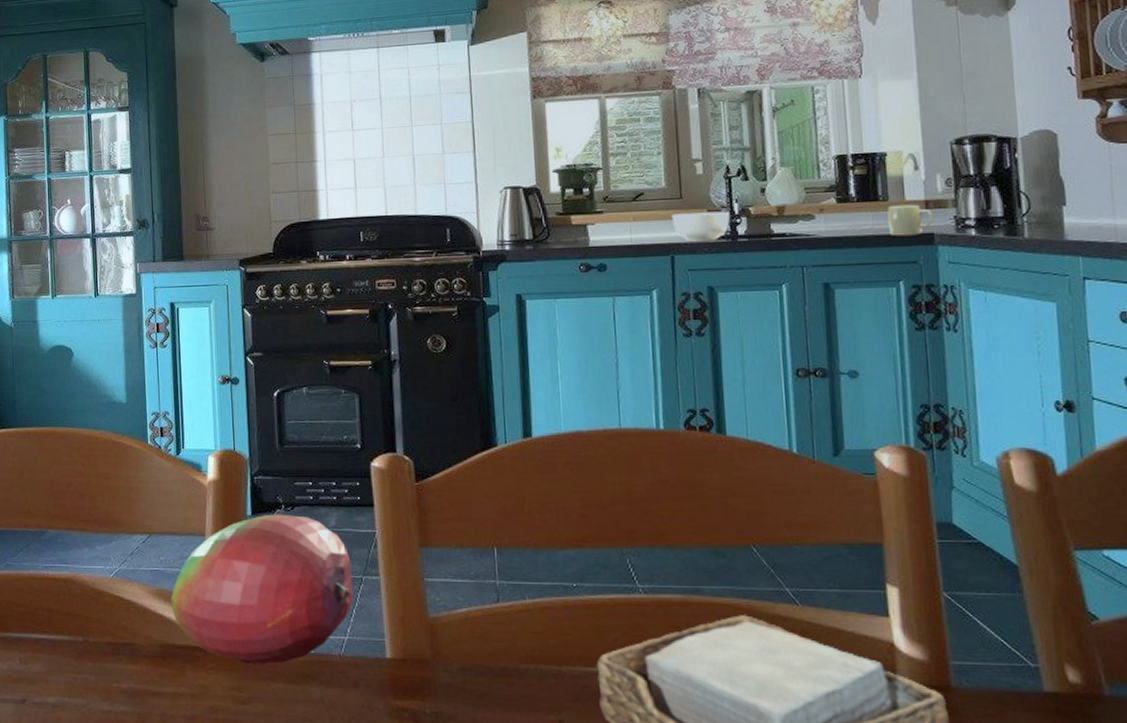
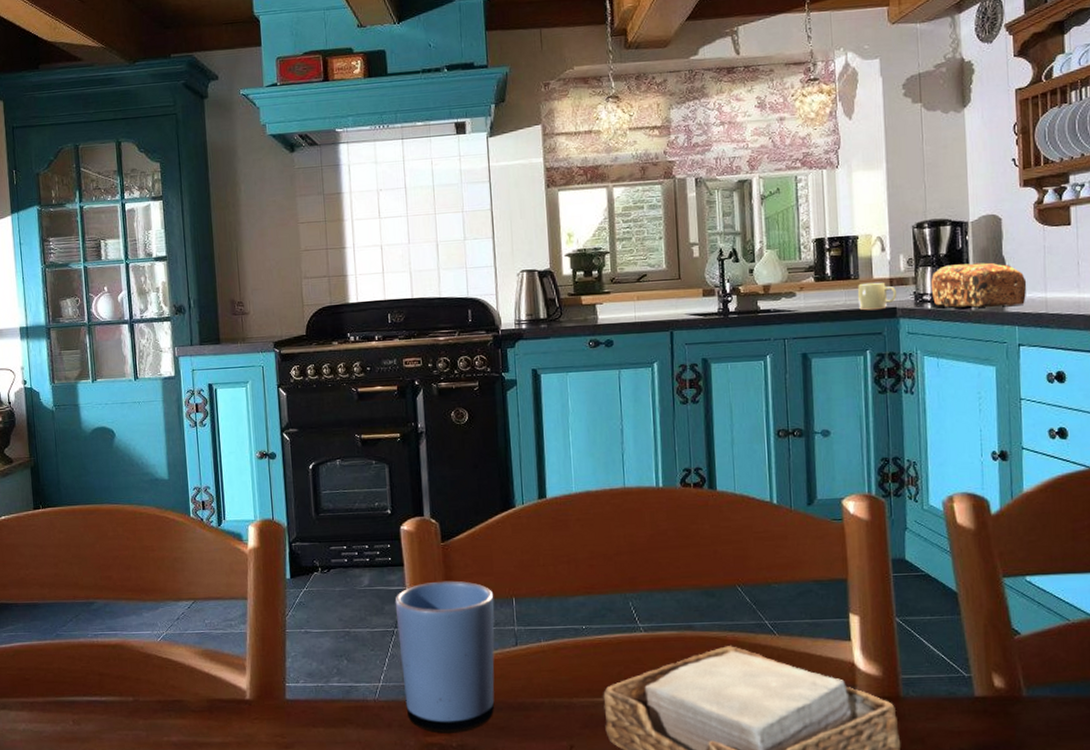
fruit: present [171,514,353,664] -> none [216,576,386,712]
mug: none [363,525,474,699] -> present [394,580,495,735]
bowl: present [671,211,731,242] -> none [671,290,723,319]
bread loaf: none [974,183,1091,235] -> present [930,262,1027,308]

